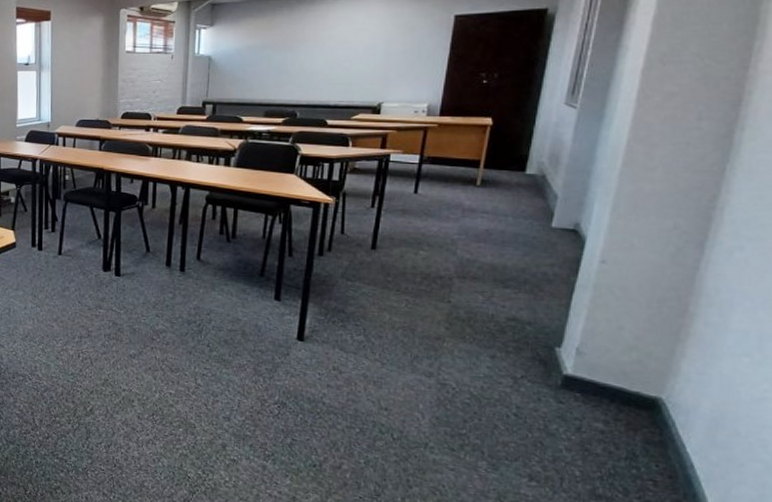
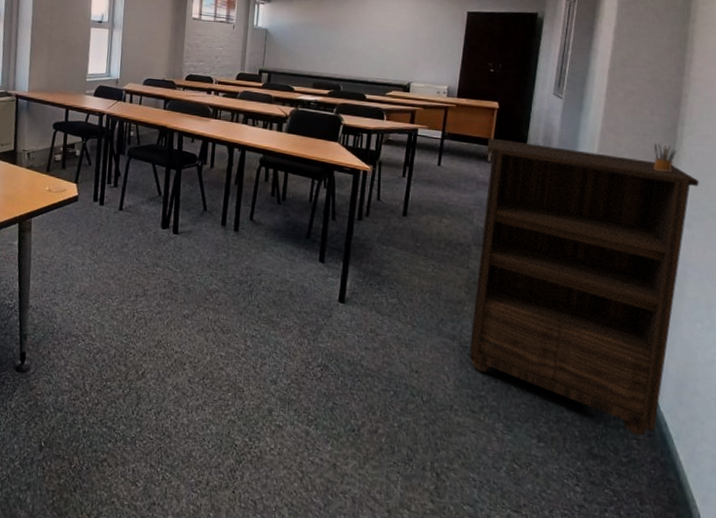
bookshelf: none [448,159,760,478] -> present [469,138,699,436]
pencil box: none [697,154,731,187] -> present [654,143,677,173]

